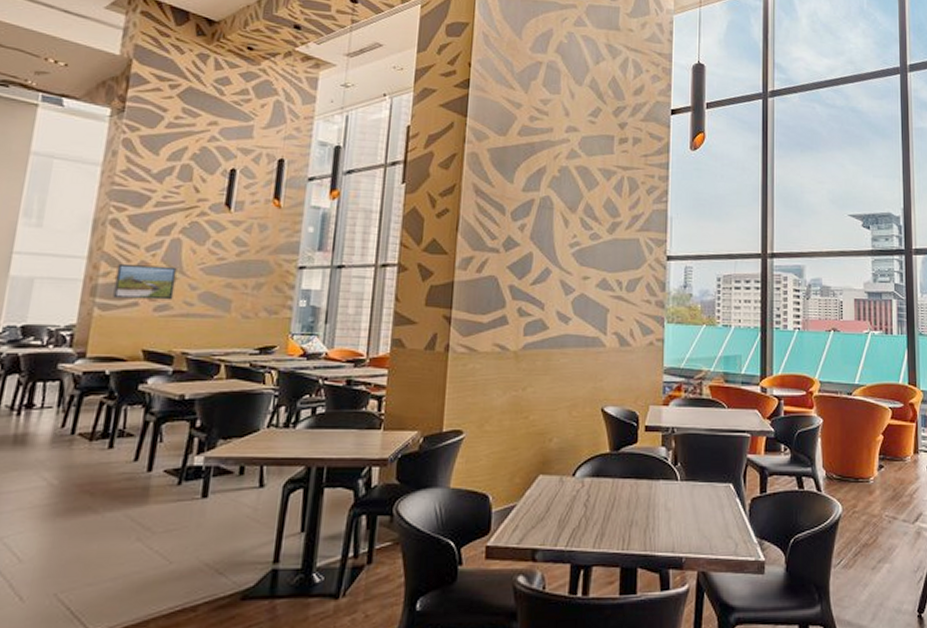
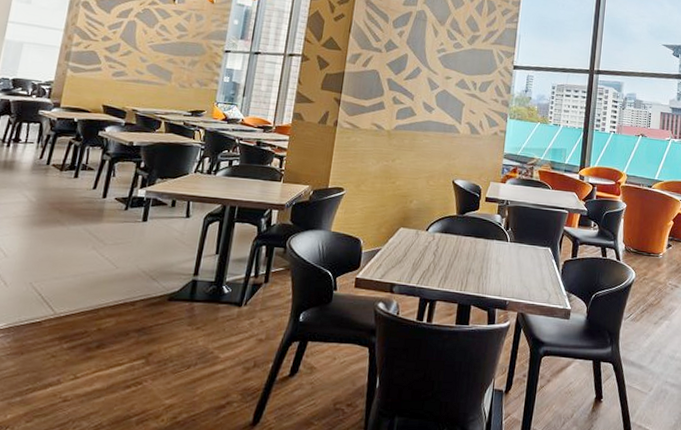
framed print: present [113,263,177,300] -> none [82,36,132,69]

